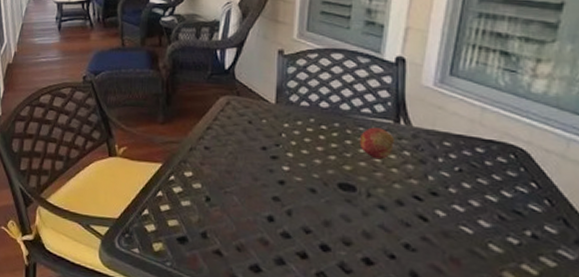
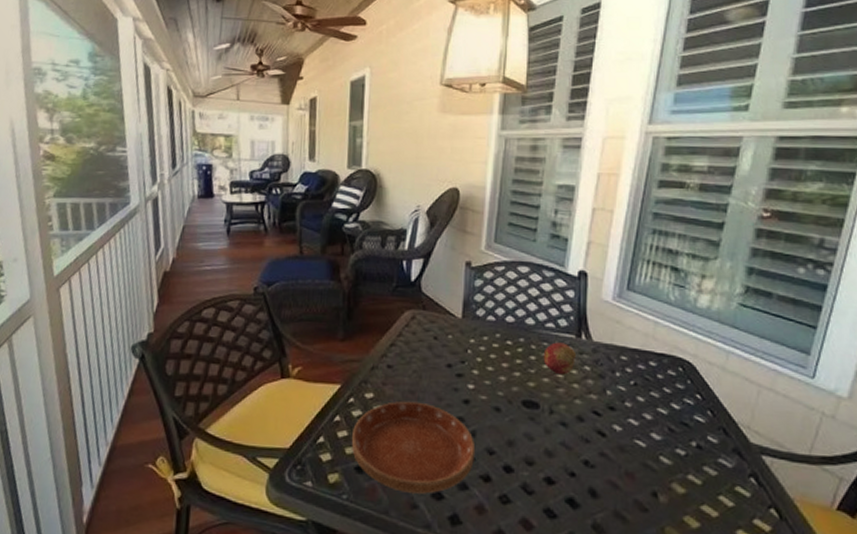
saucer: none [173,180,292,267] -> present [351,401,476,494]

